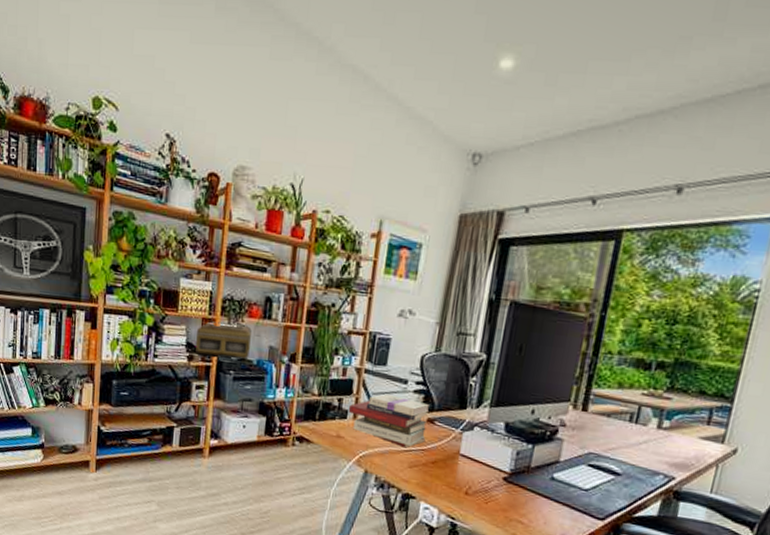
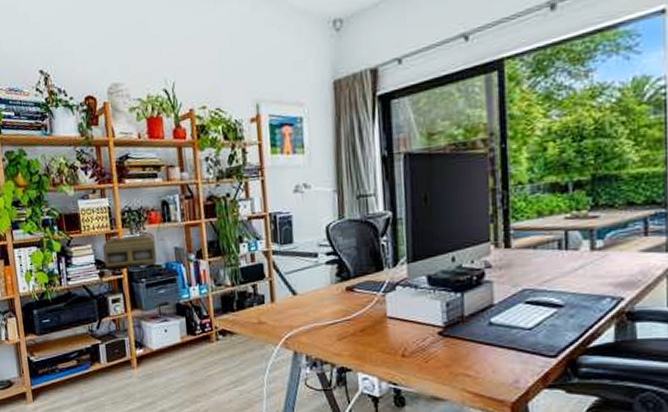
books: present [348,394,429,447] -> none [264,270,349,321]

